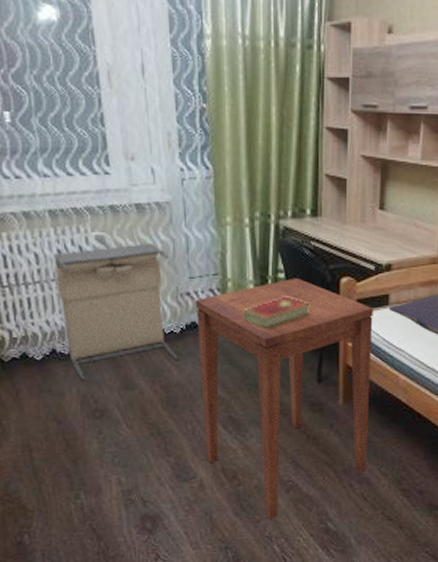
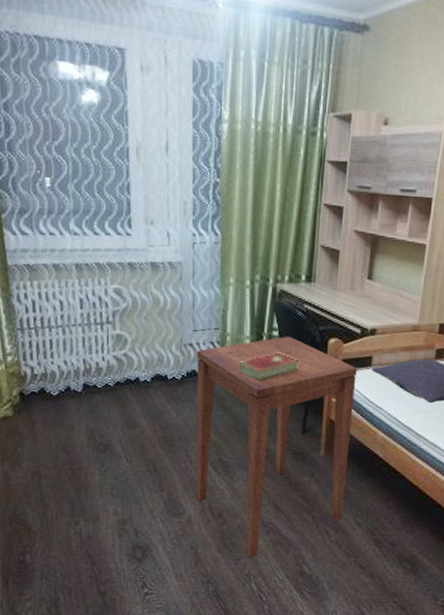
laundry hamper: present [53,243,178,380] -> none [76,297,177,416]

